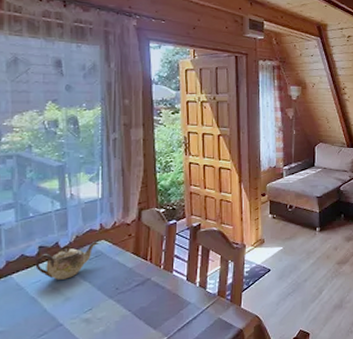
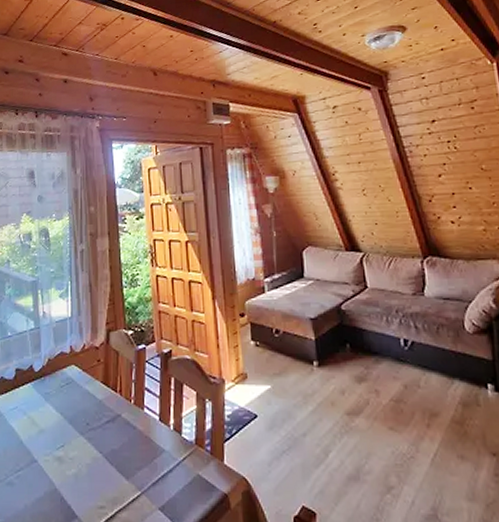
teapot: present [35,241,98,280] -> none [13,365,69,408]

